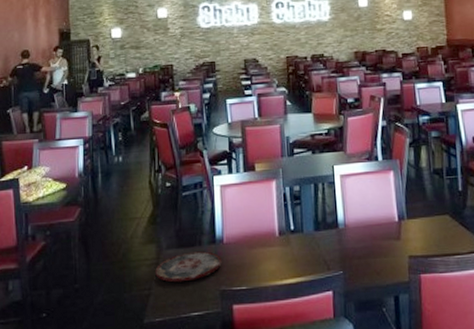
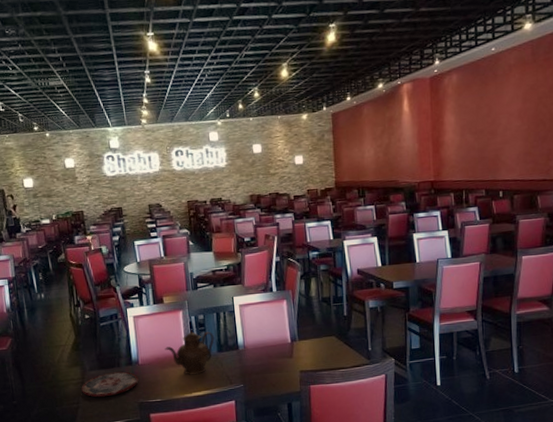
teapot: none [254,203,311,258] -> present [164,330,214,375]

